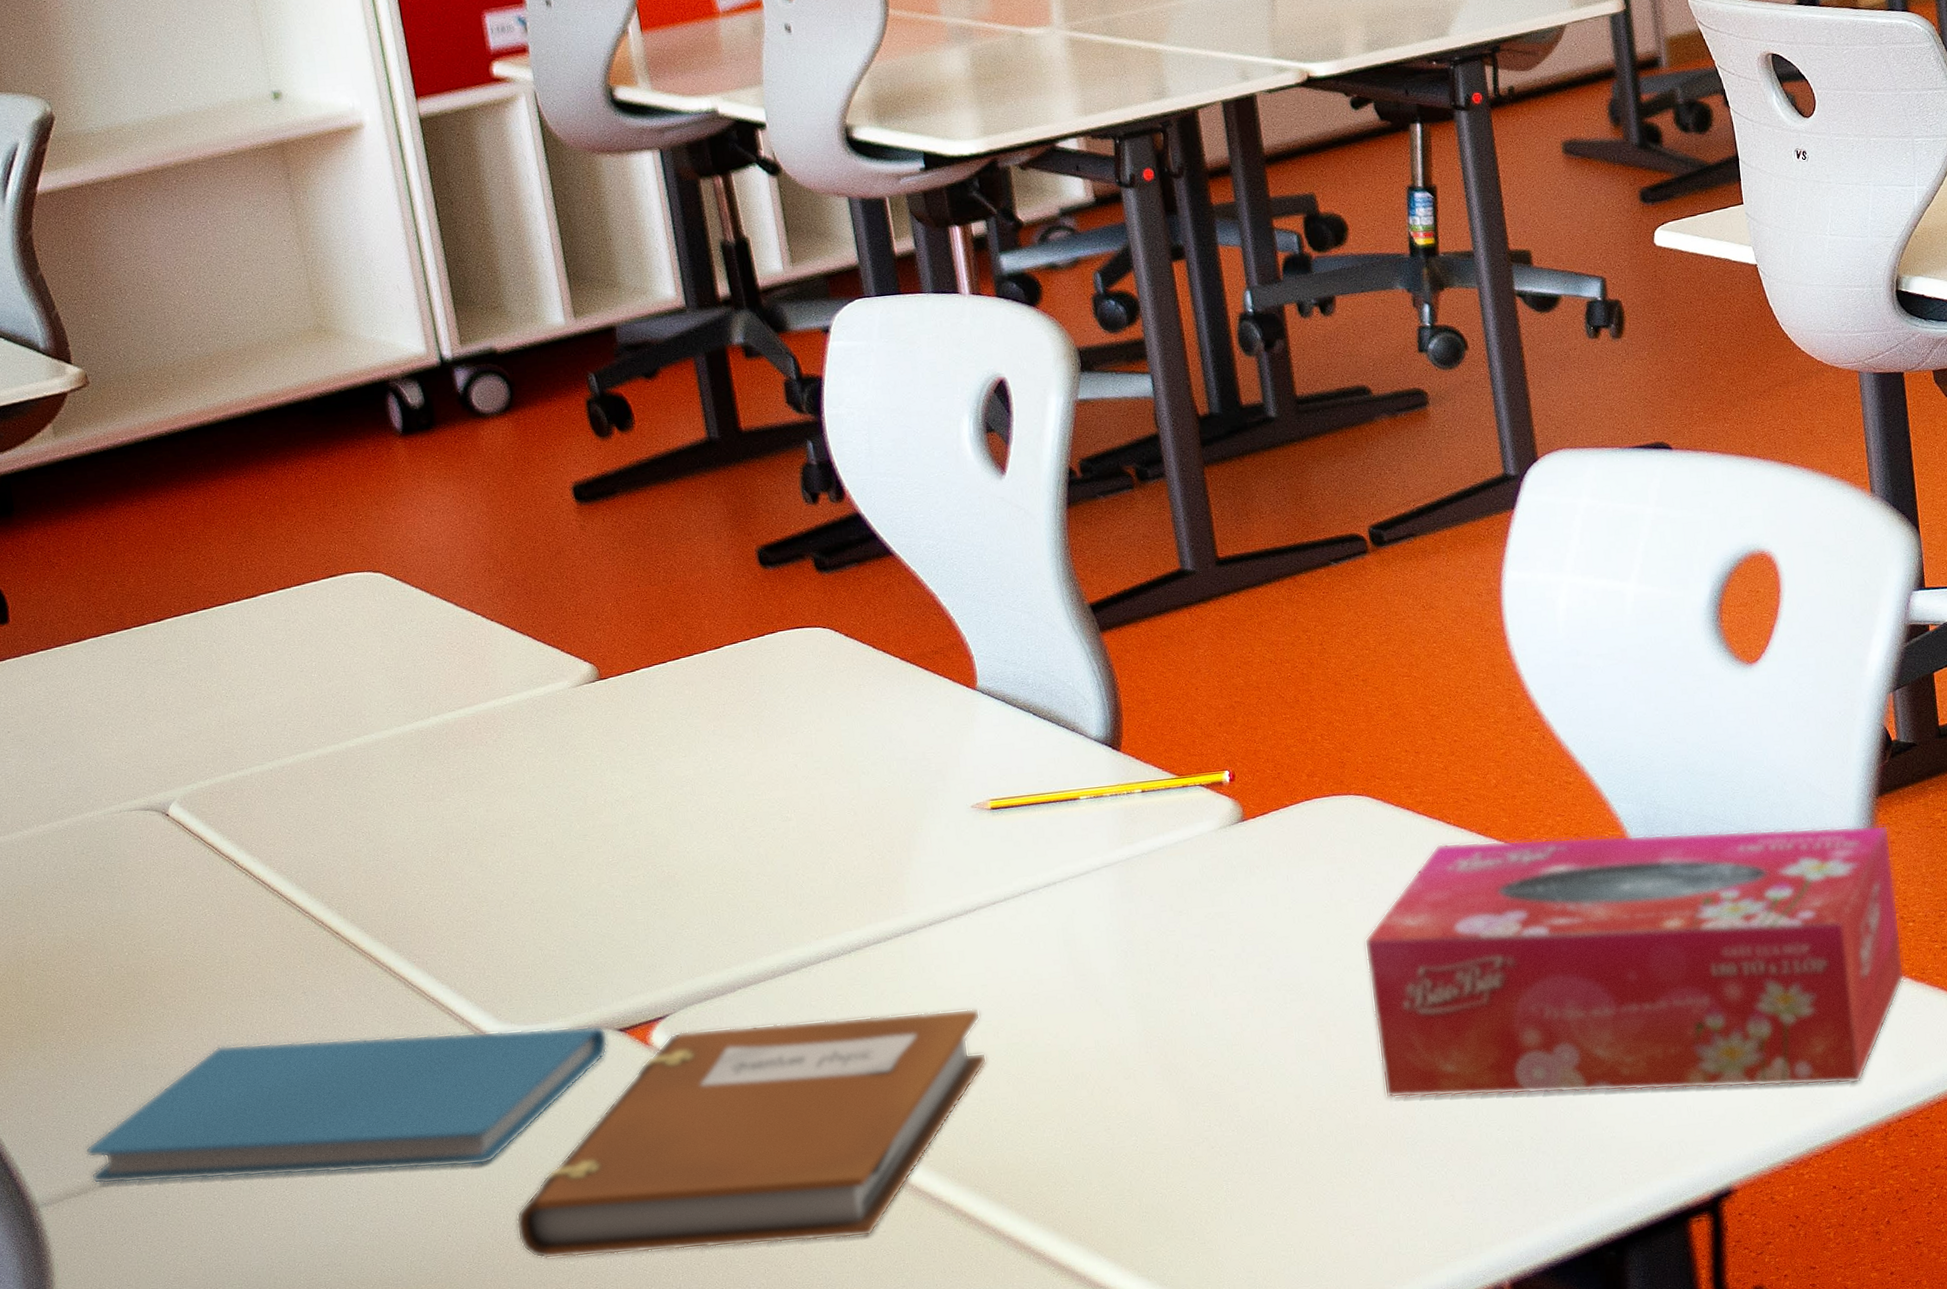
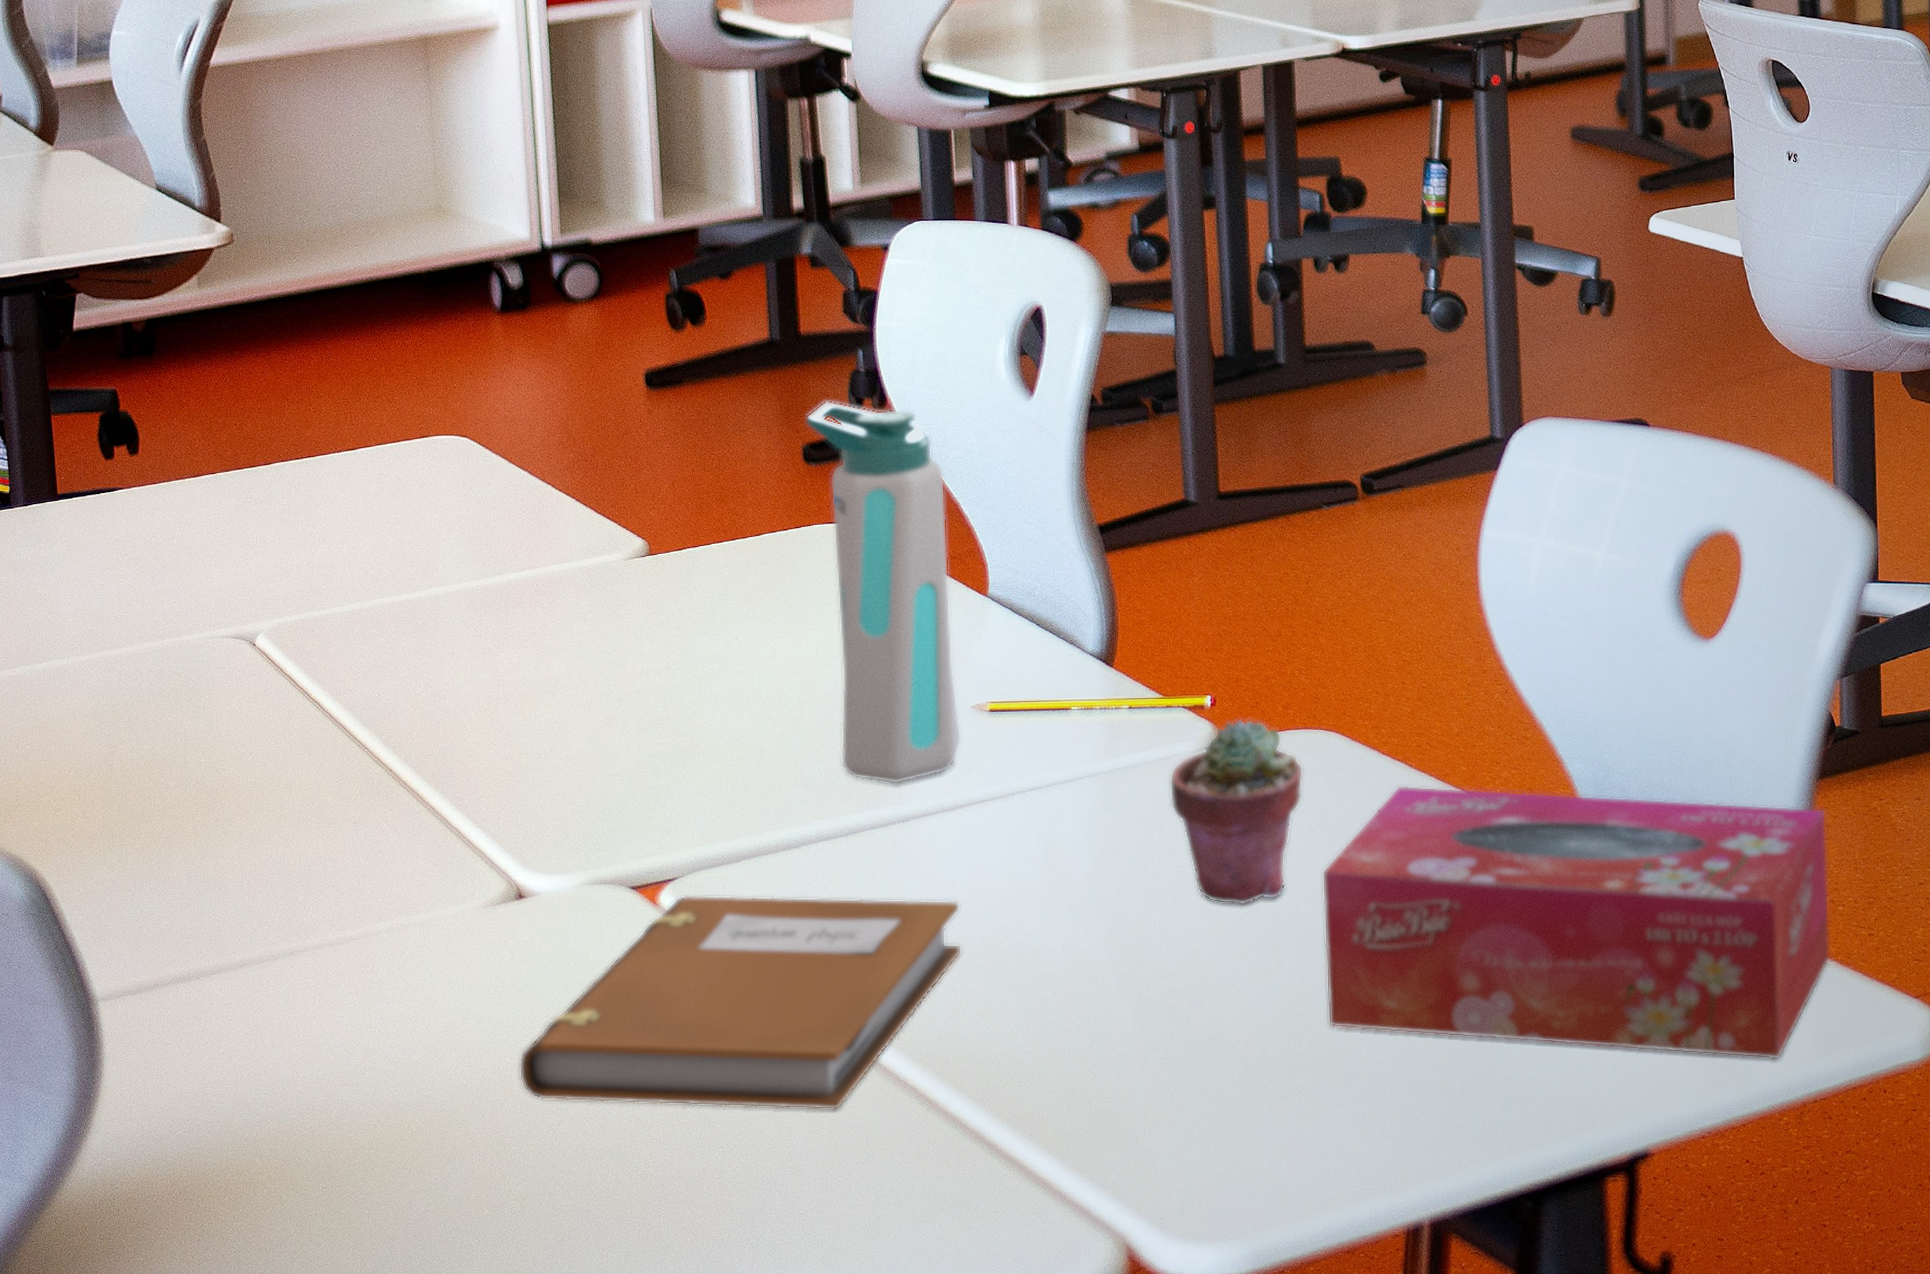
book: present [85,1026,609,1184] -> none [145,865,620,1004]
water bottle: none [755,498,964,896] -> present [804,400,962,785]
potted succulent: none [1192,791,1337,984] -> present [1169,719,1304,905]

